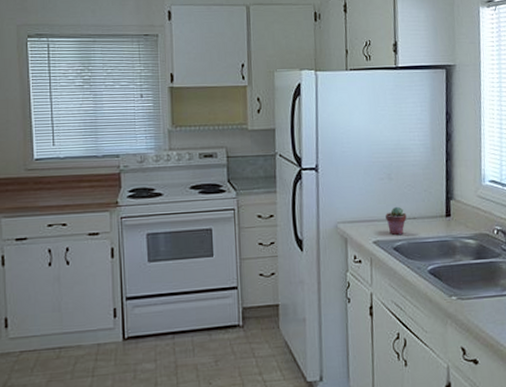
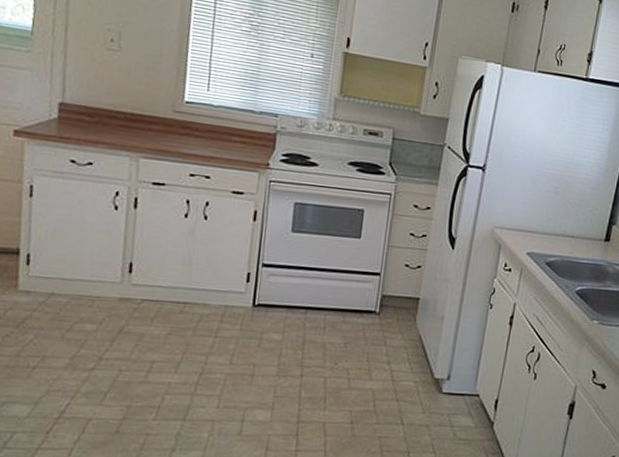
potted succulent: present [385,206,407,236] -> none [544,221,566,252]

